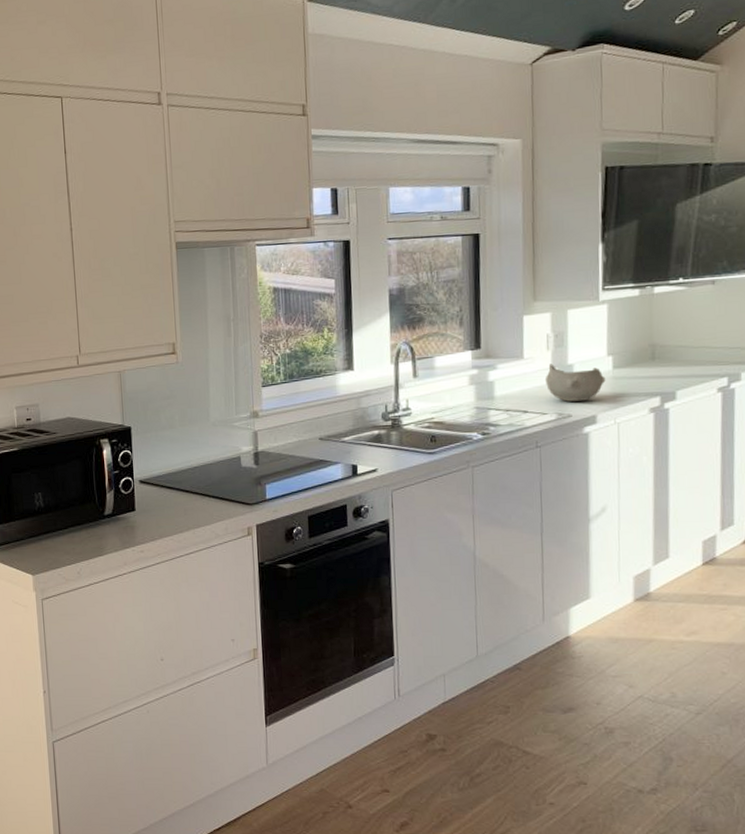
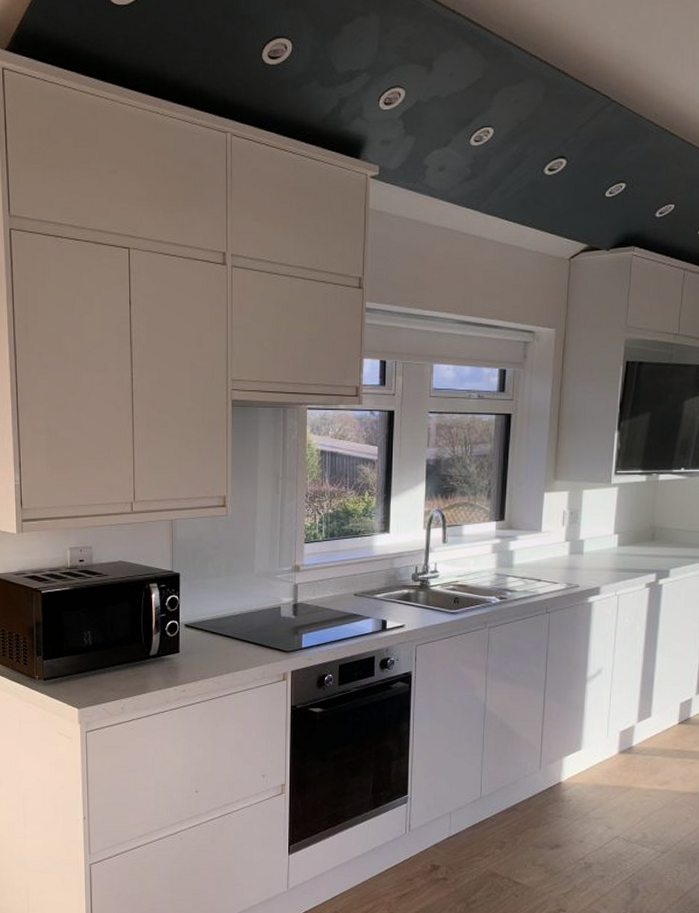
bowl: present [544,364,606,402] -> none [558,538,611,573]

